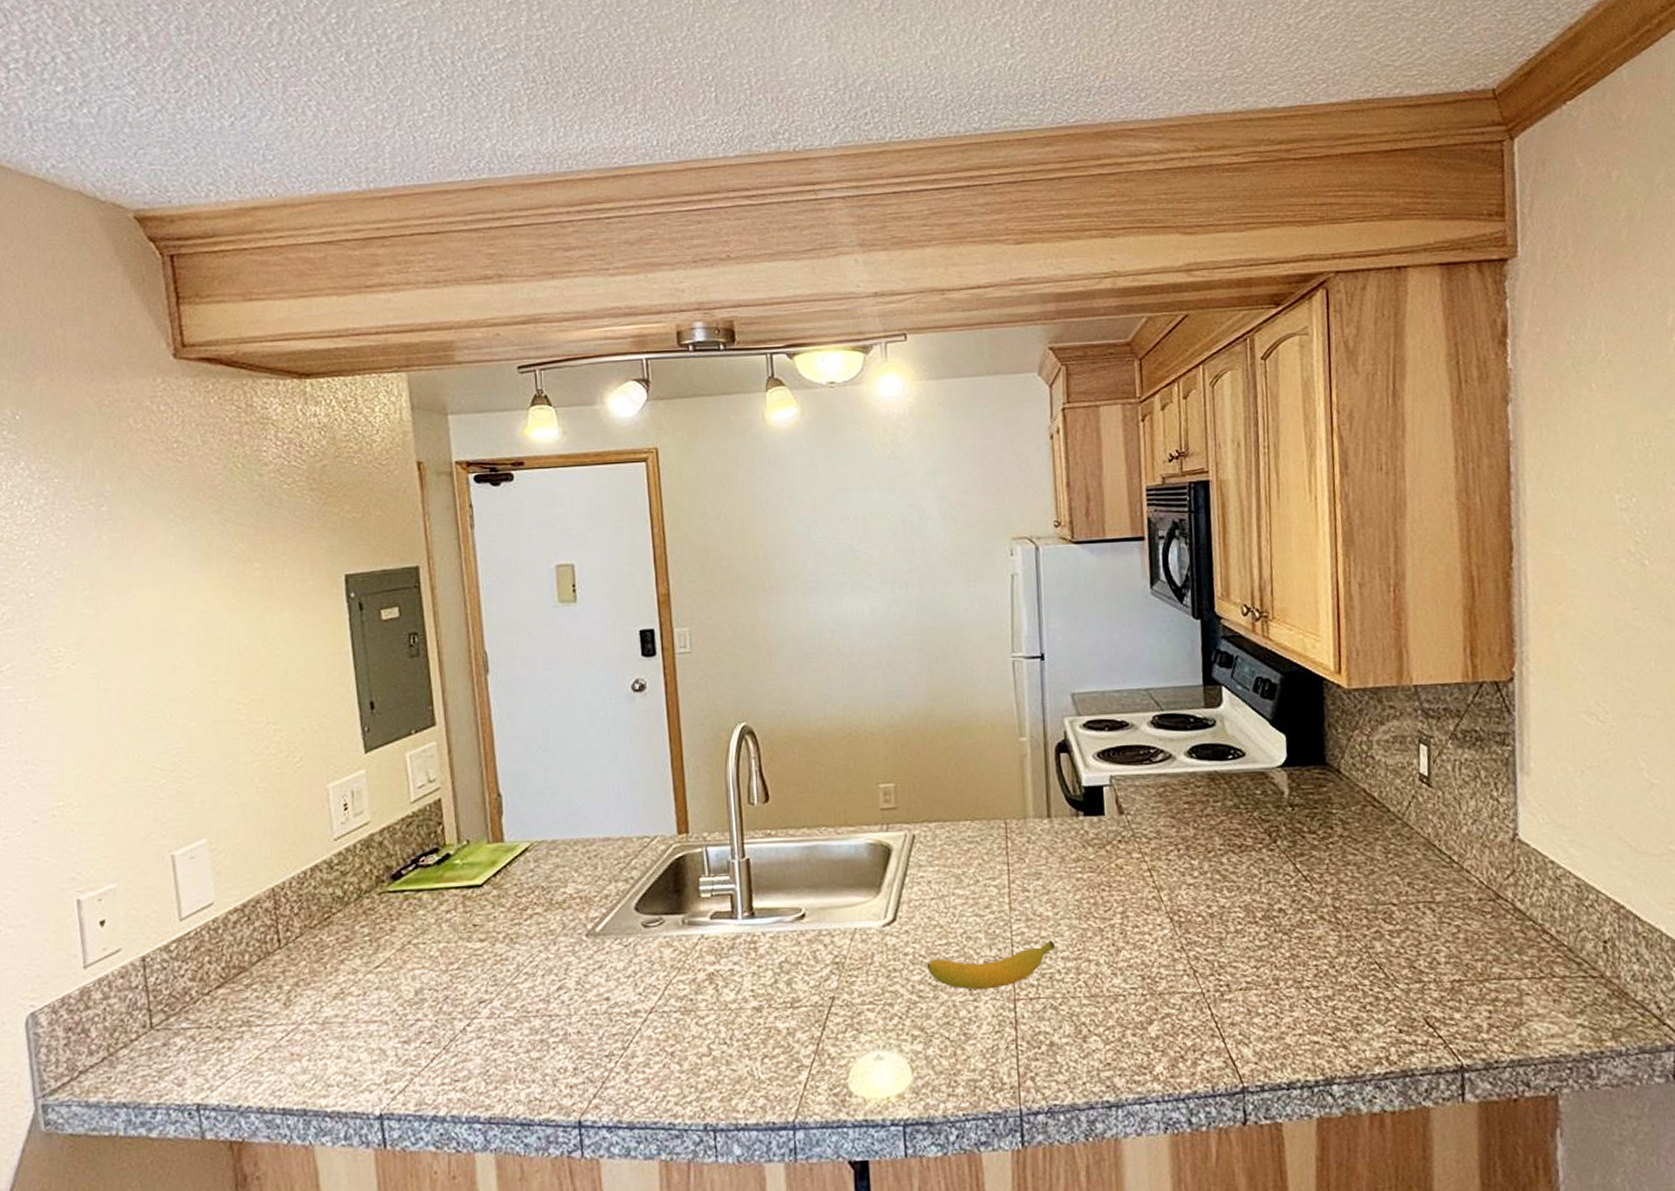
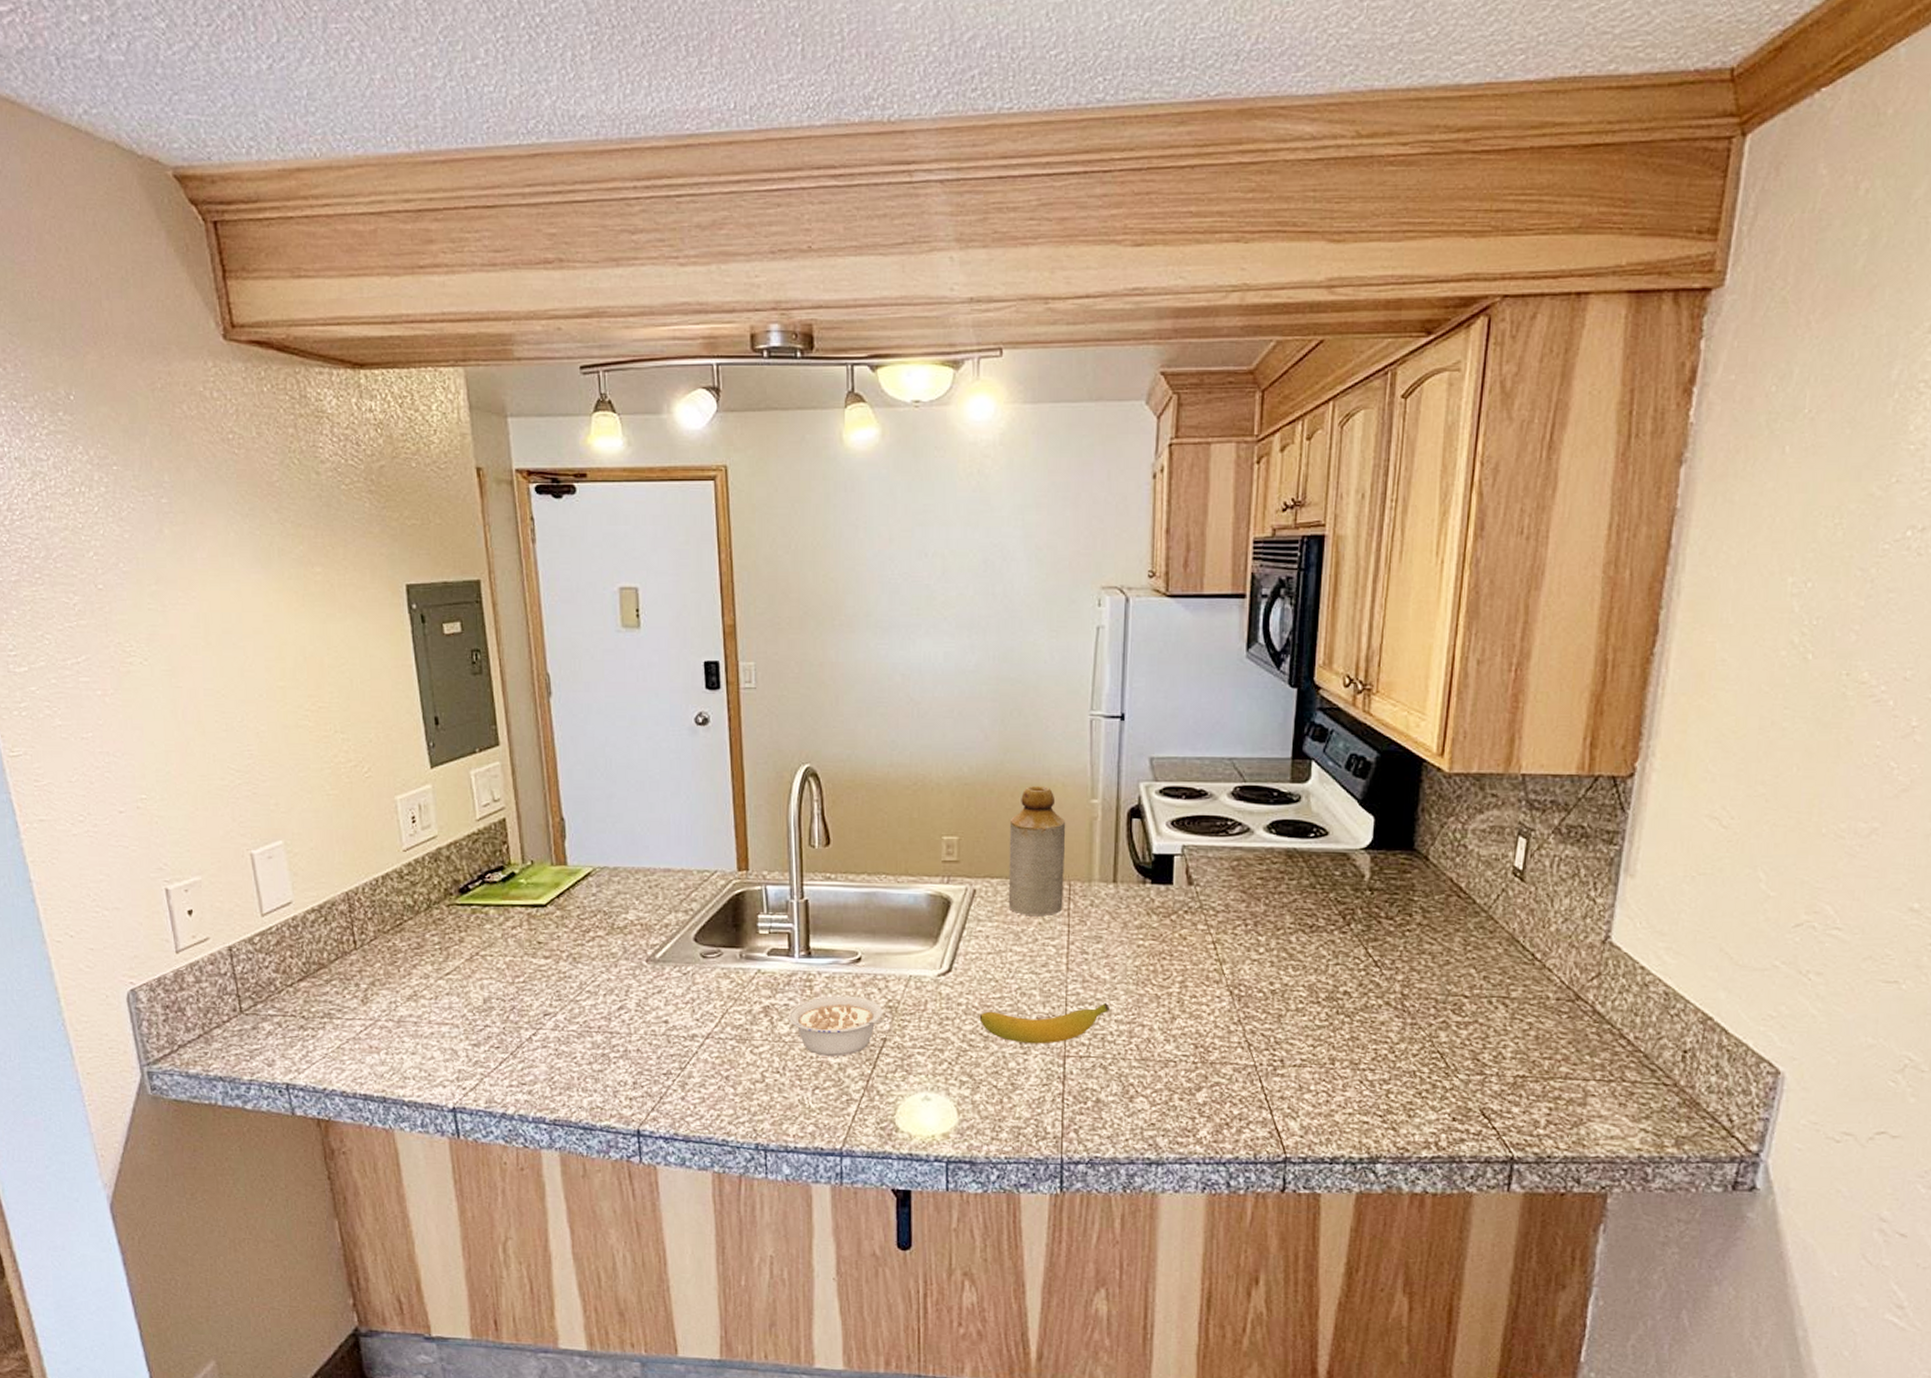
legume: none [733,954,836,1021] -> present [788,995,888,1056]
bottle: none [943,727,1001,858] -> present [1008,785,1066,917]

